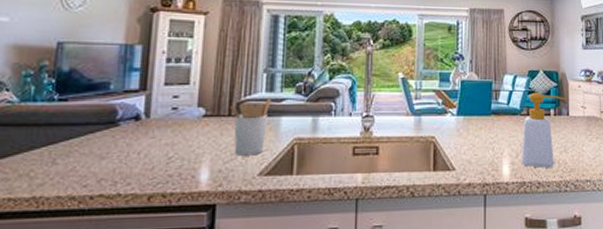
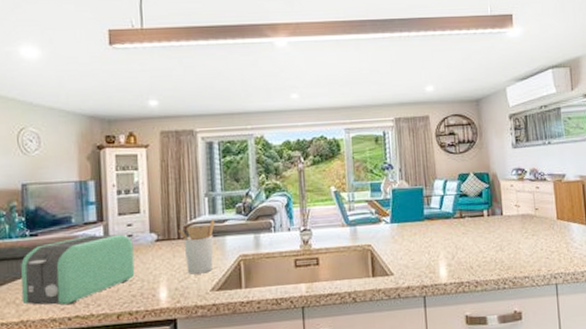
toaster: none [37,105,177,182] -> present [21,234,135,306]
soap bottle: present [521,93,566,168] -> none [457,195,499,268]

